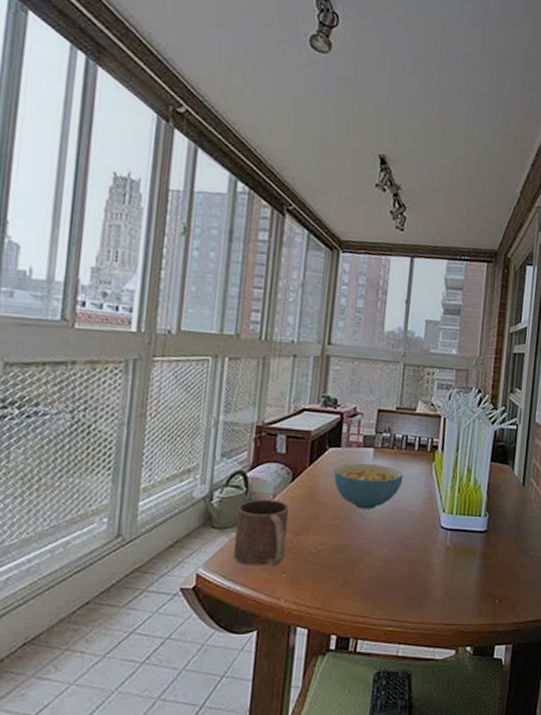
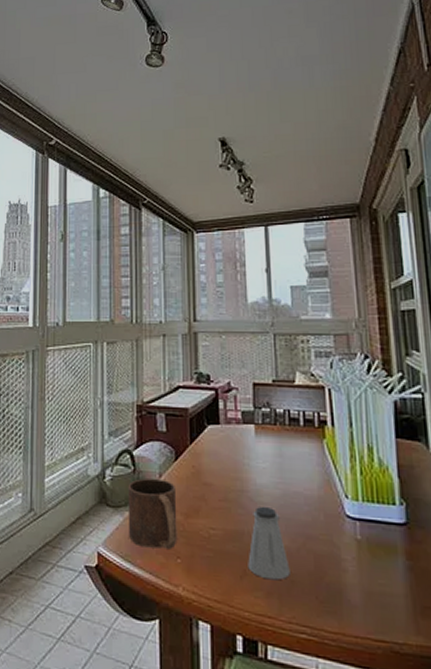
cereal bowl: present [333,463,404,509] -> none [215,441,292,492]
saltshaker: none [350,521,387,585] -> present [248,506,290,580]

